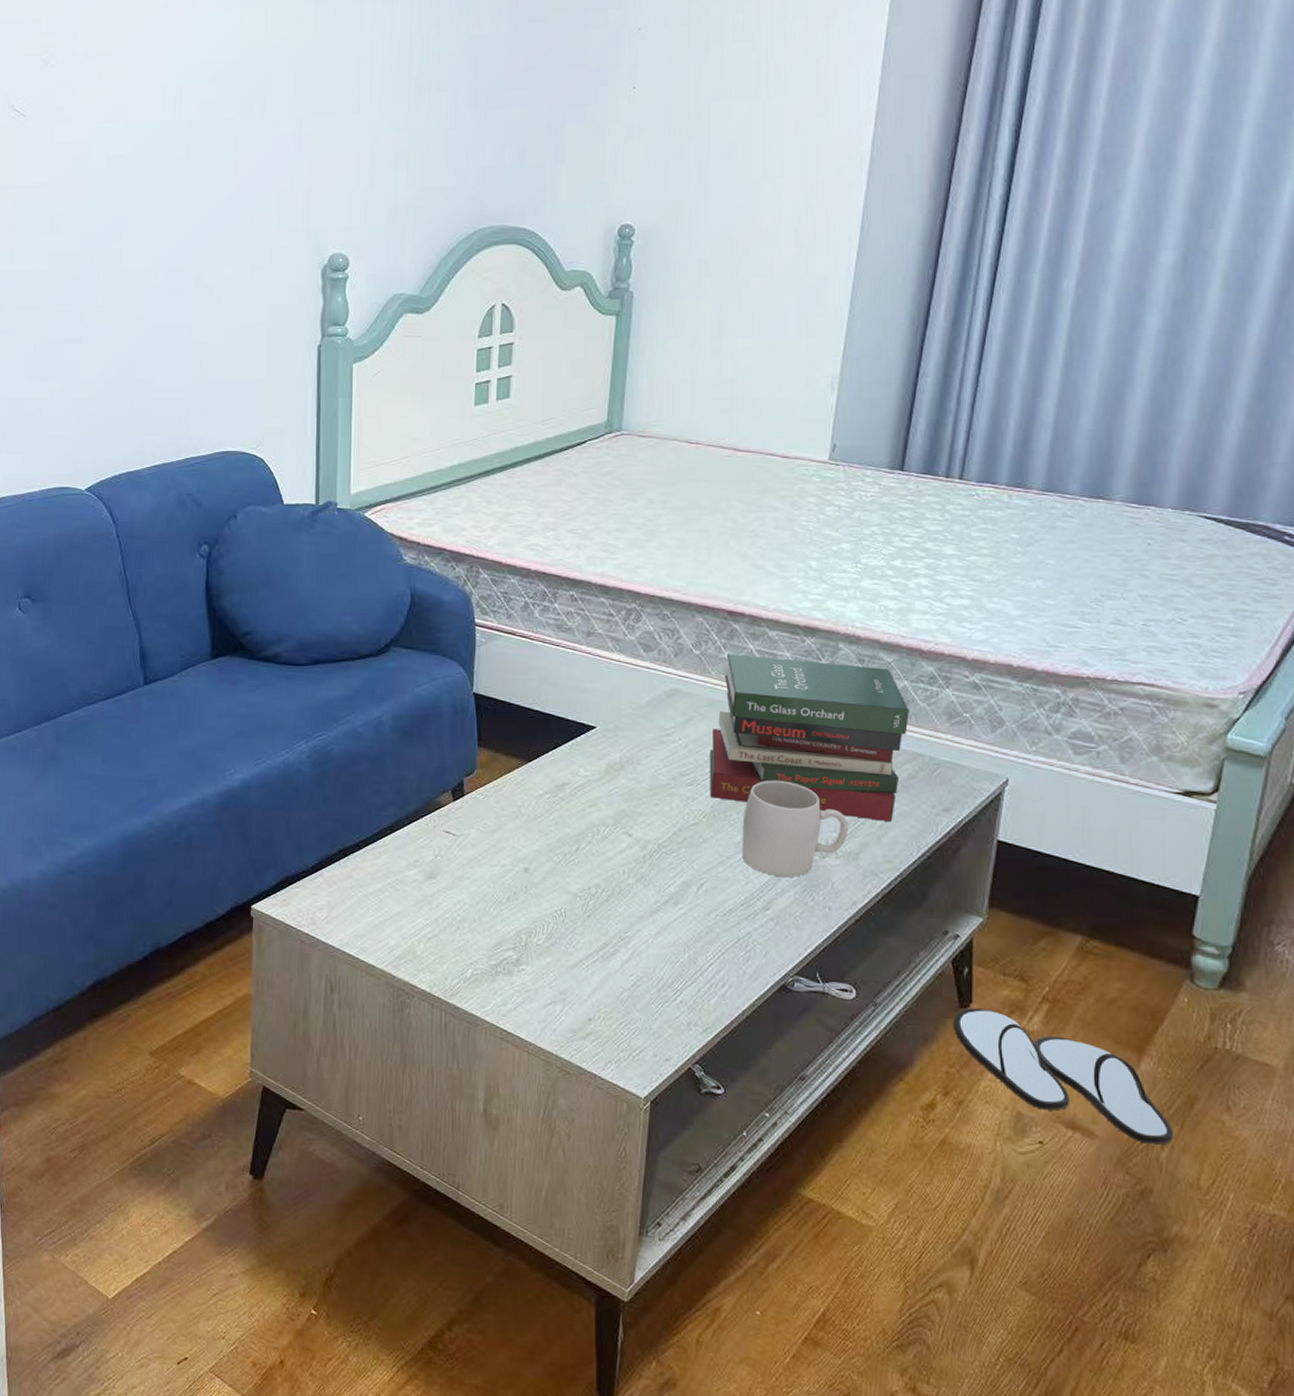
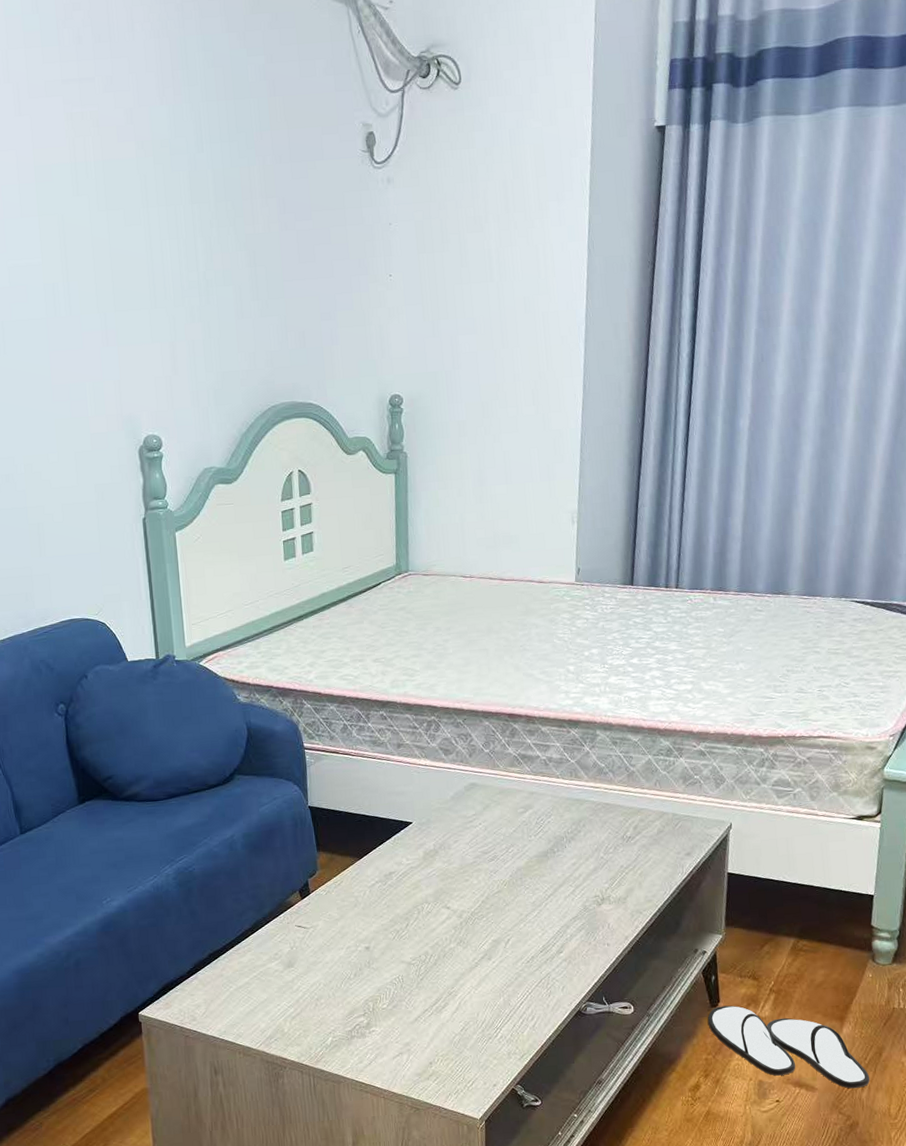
books: present [709,654,909,821] -> none [504,746,655,870]
mug: present [742,780,849,878] -> none [535,847,617,925]

